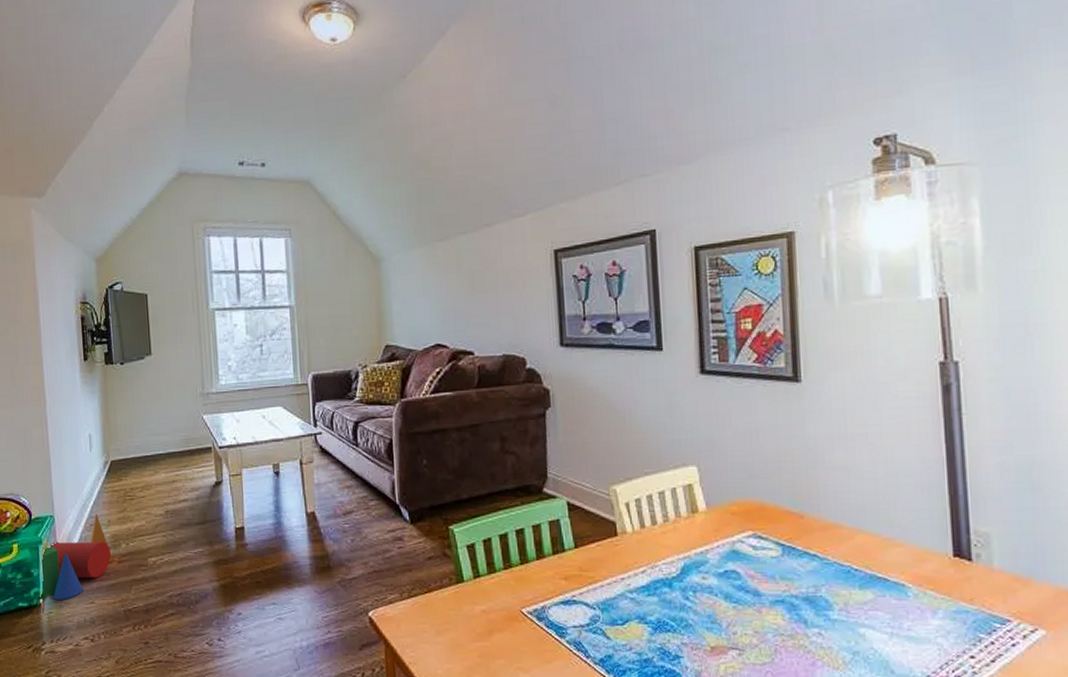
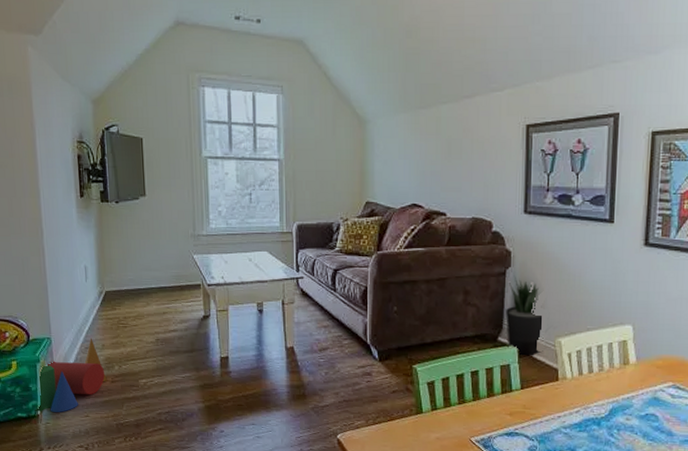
planter: none [549,417,596,507] -> present [506,276,543,355]

